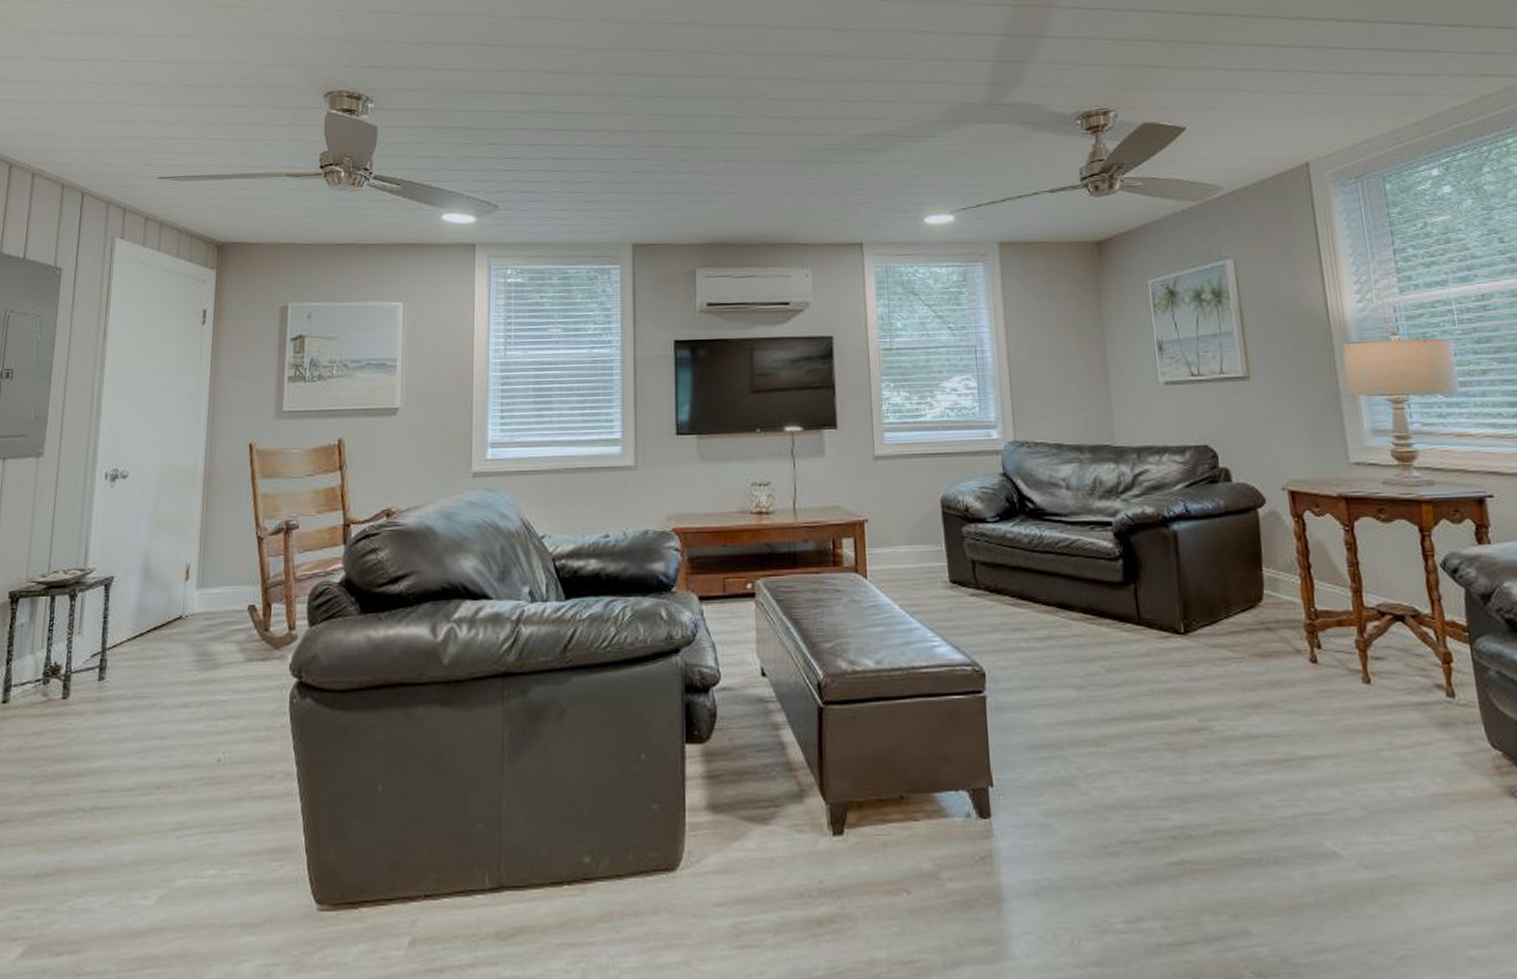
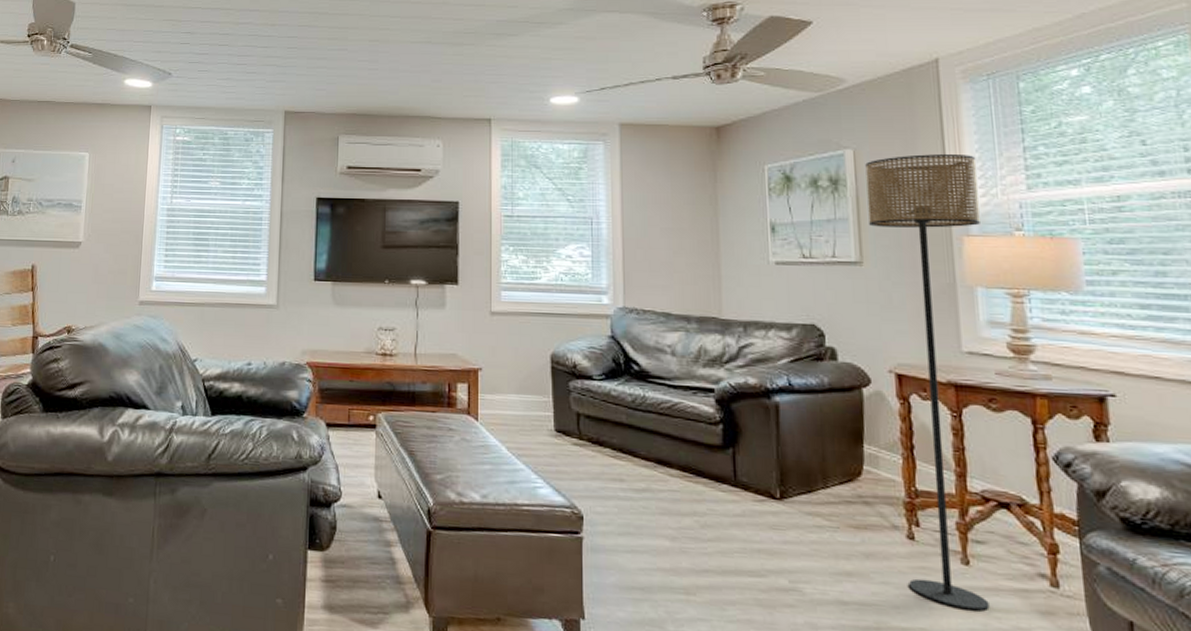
floor lamp: none [1246,260,1392,730] -> present [865,154,990,611]

